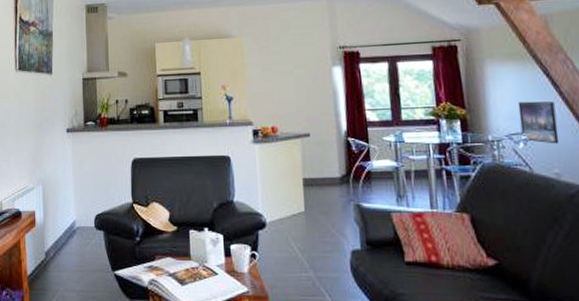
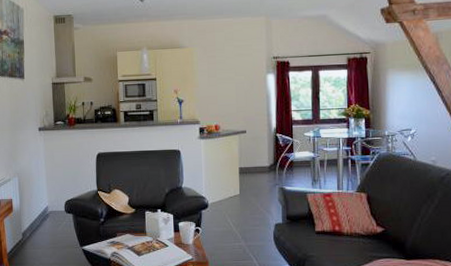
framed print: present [517,101,560,144] -> none [409,103,438,138]

